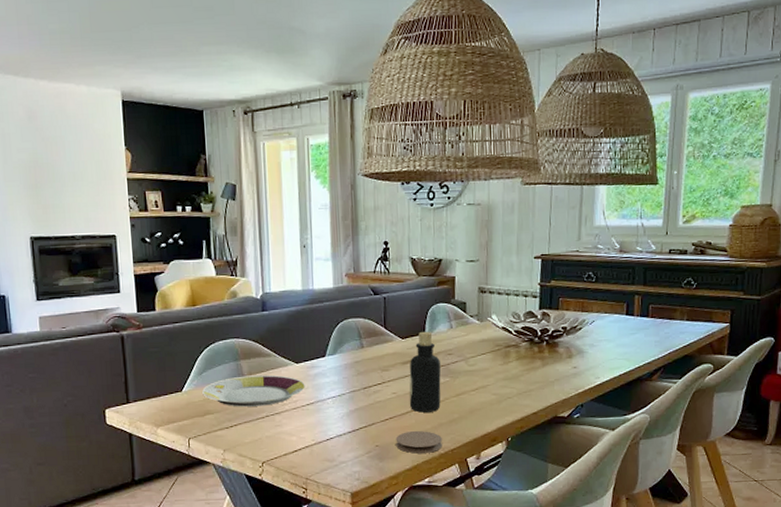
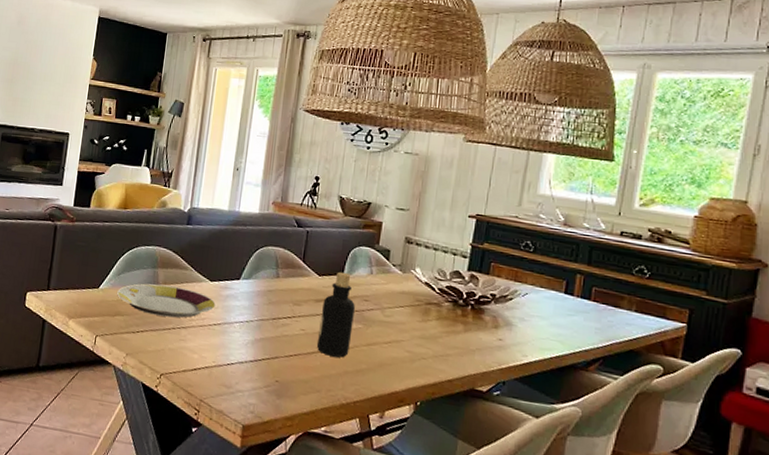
coaster: present [396,430,442,454] -> none [296,372,346,401]

